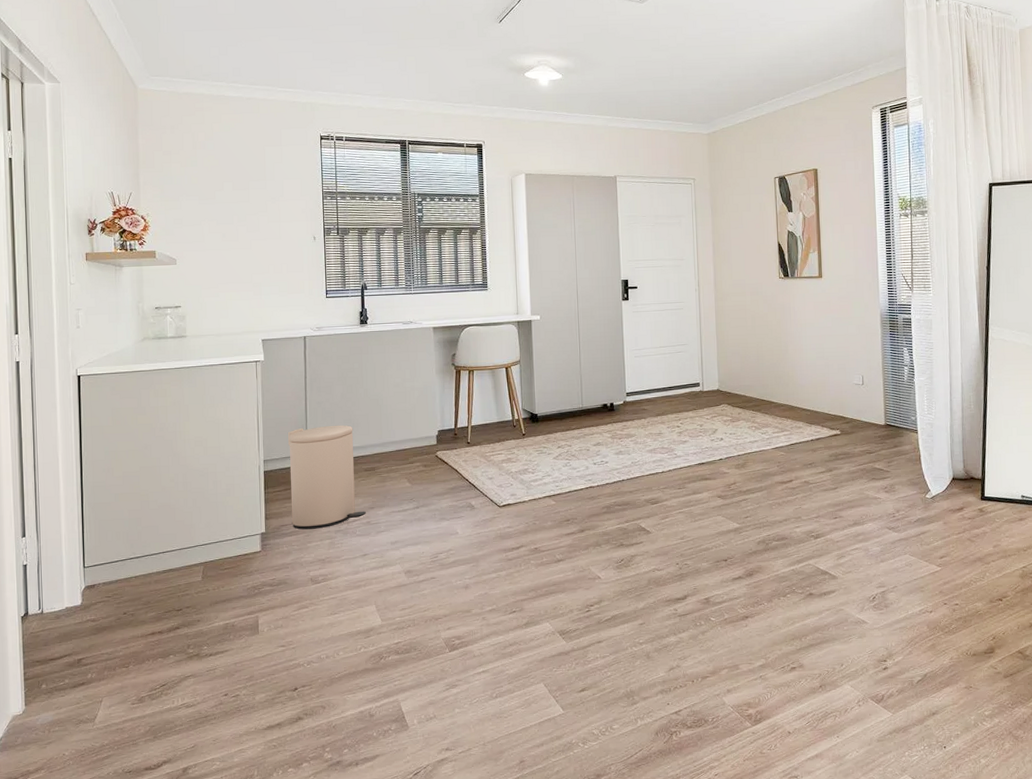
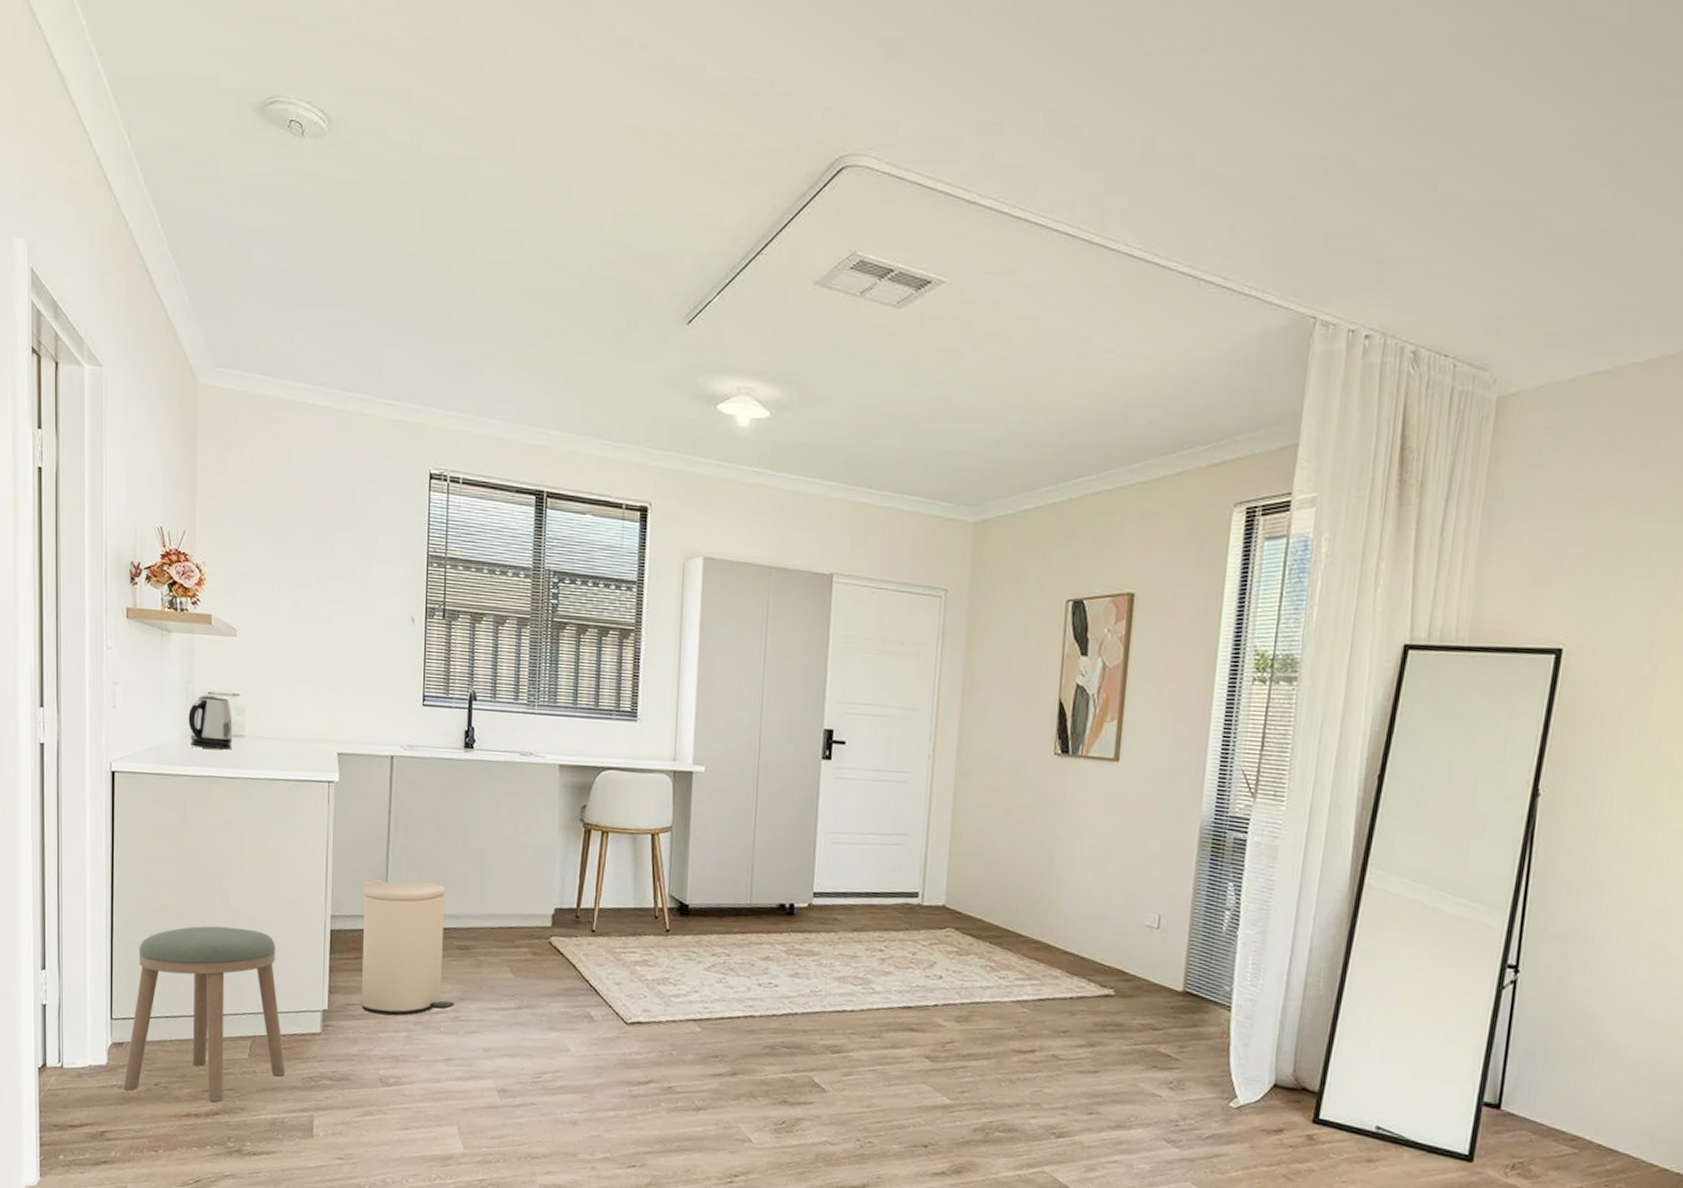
stool: none [96,480,234,622] -> present [123,926,286,1103]
kettle: none [140,309,177,349] -> present [188,694,233,750]

